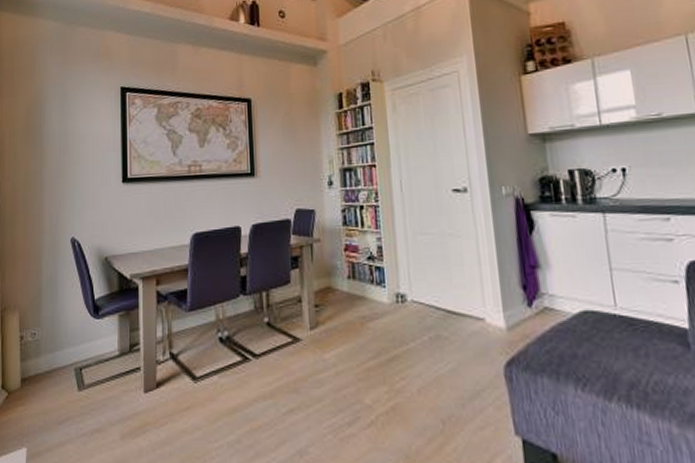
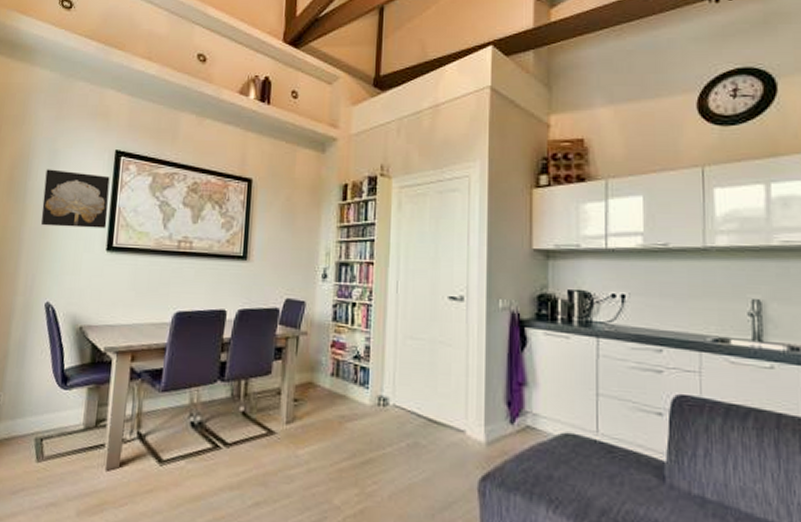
wall art: none [58,111,120,166] -> present [40,169,110,229]

